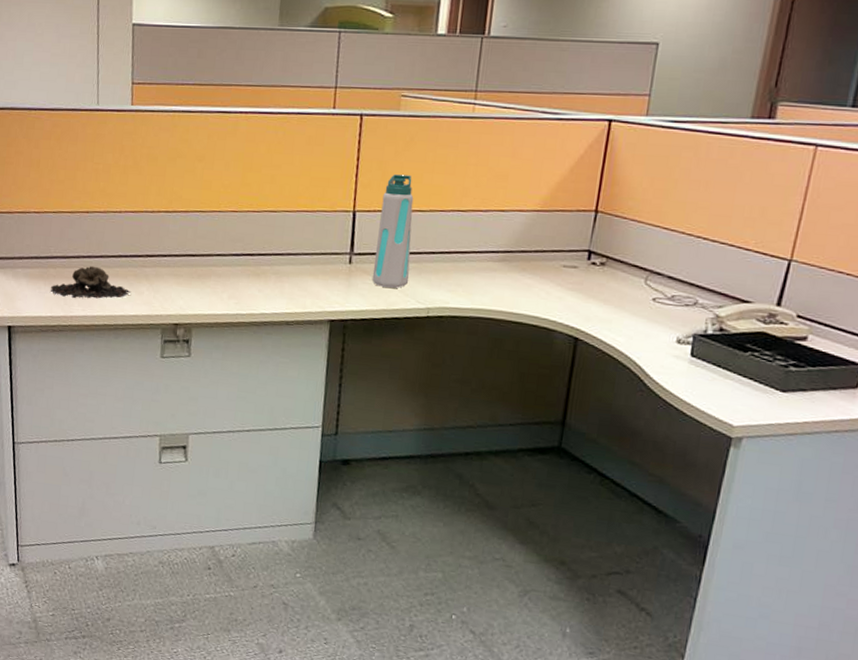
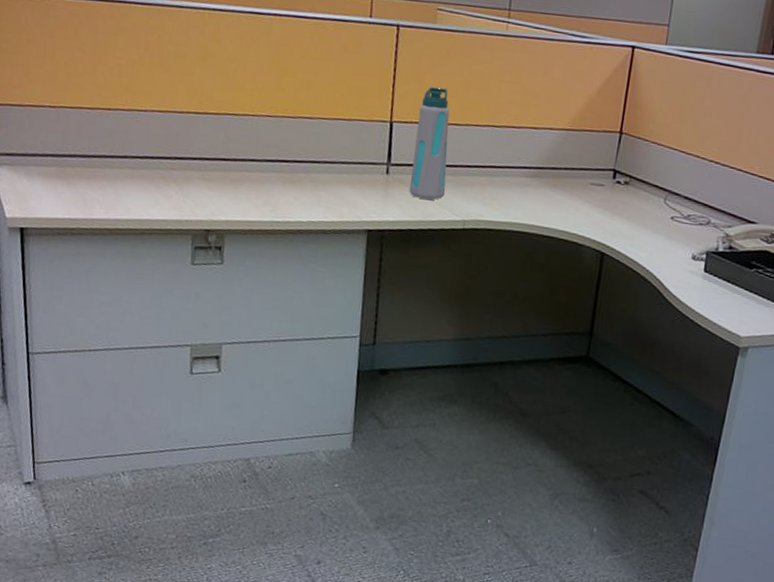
succulent plant: present [50,265,132,299] -> none [68,166,159,202]

